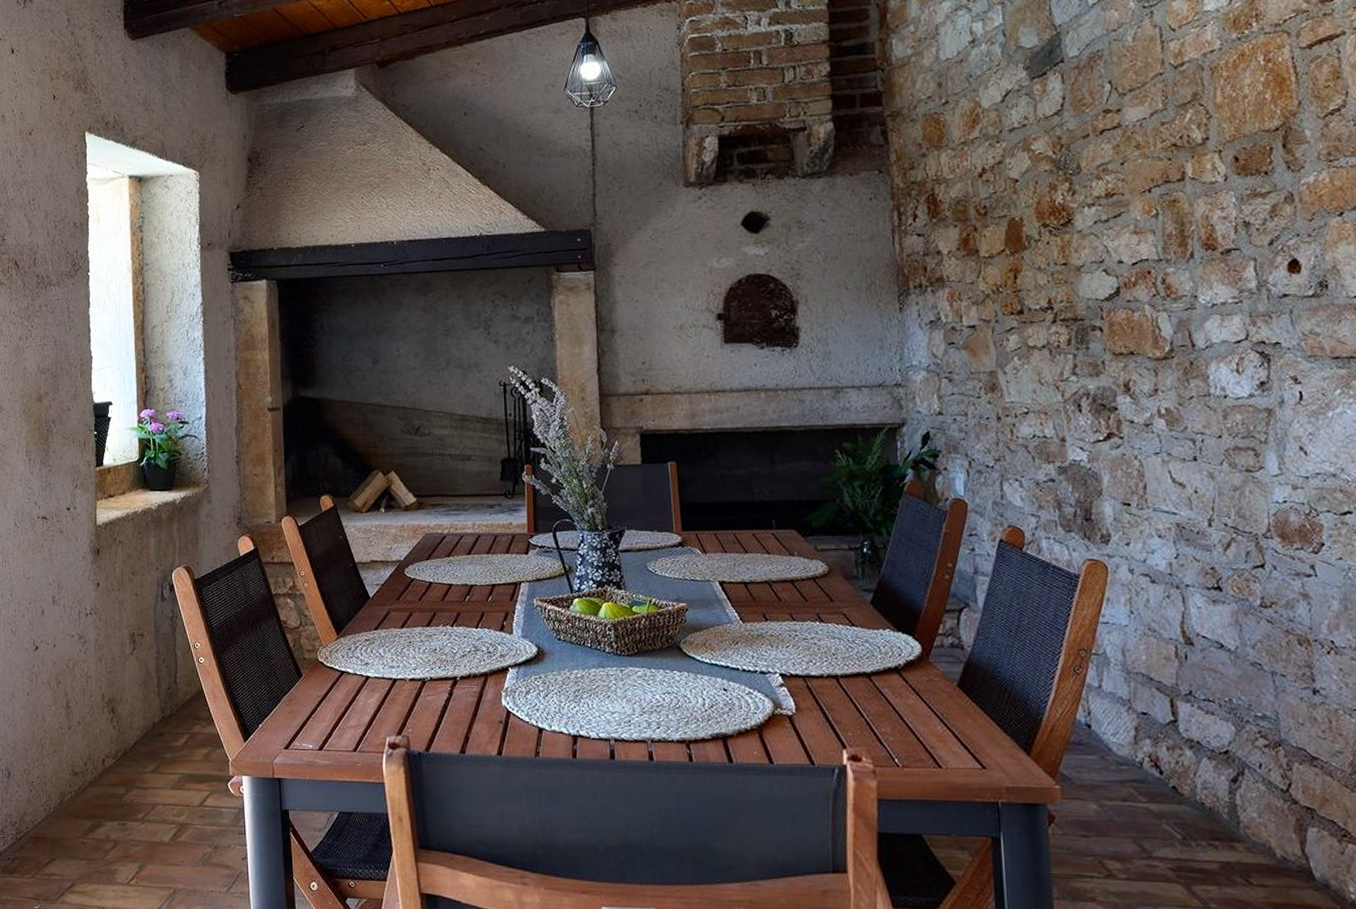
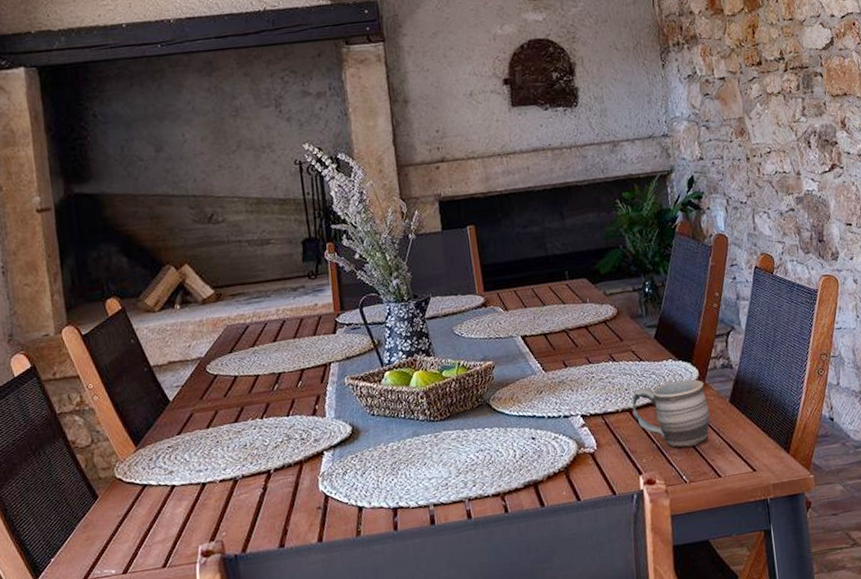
mug: none [840,654,932,728] -> present [632,379,710,448]

